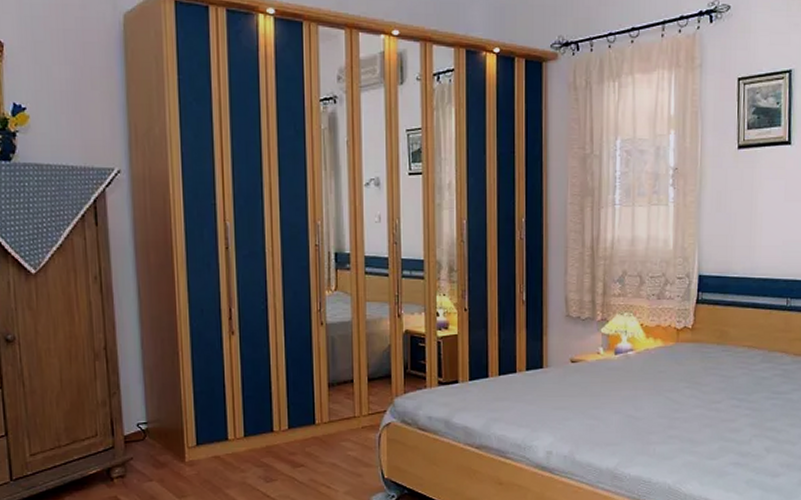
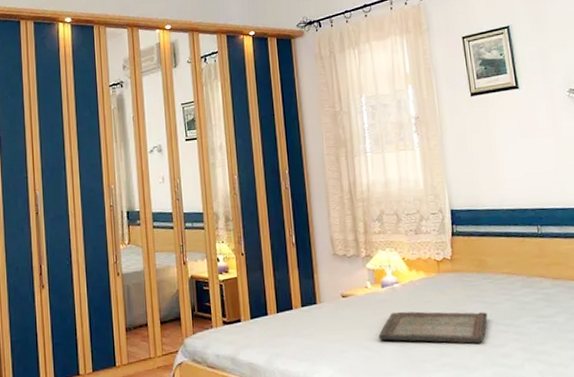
serving tray: none [606,380,722,417] -> present [378,311,488,344]

